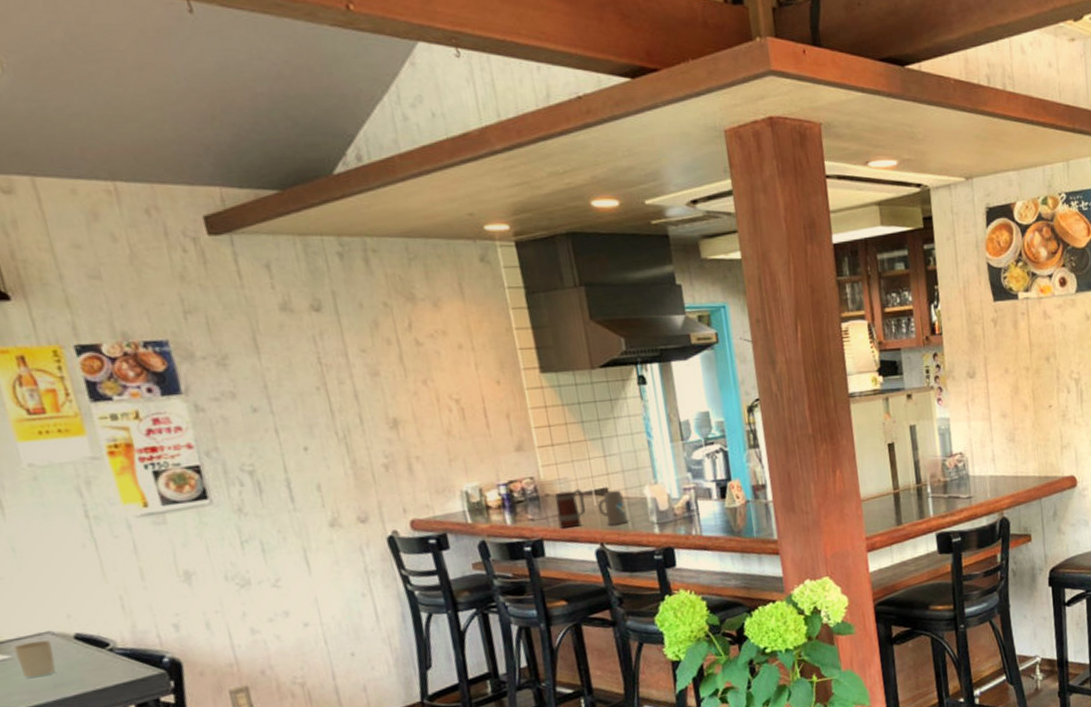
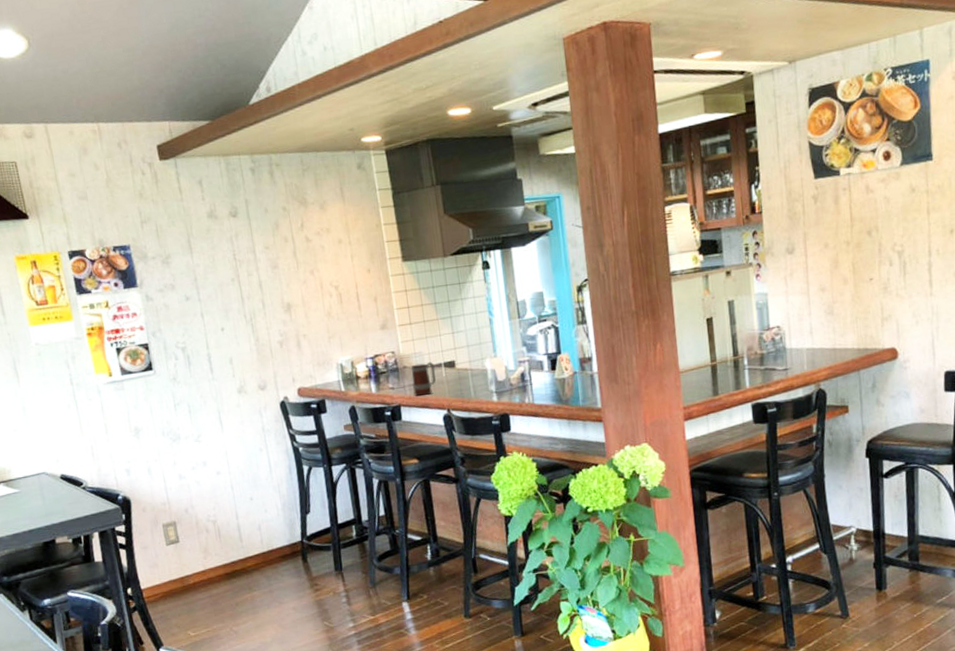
cup: present [13,640,57,679] -> none [21,479,48,508]
beer mug: present [598,490,628,527] -> none [446,362,471,395]

